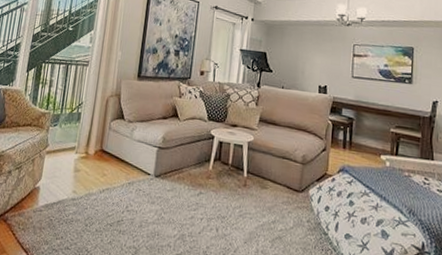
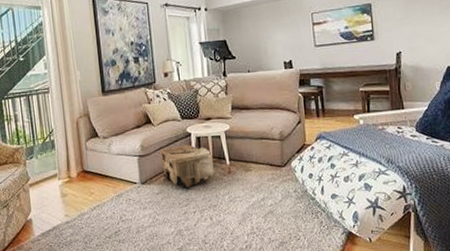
pouf: none [178,145,231,193] -> present [159,144,214,189]

